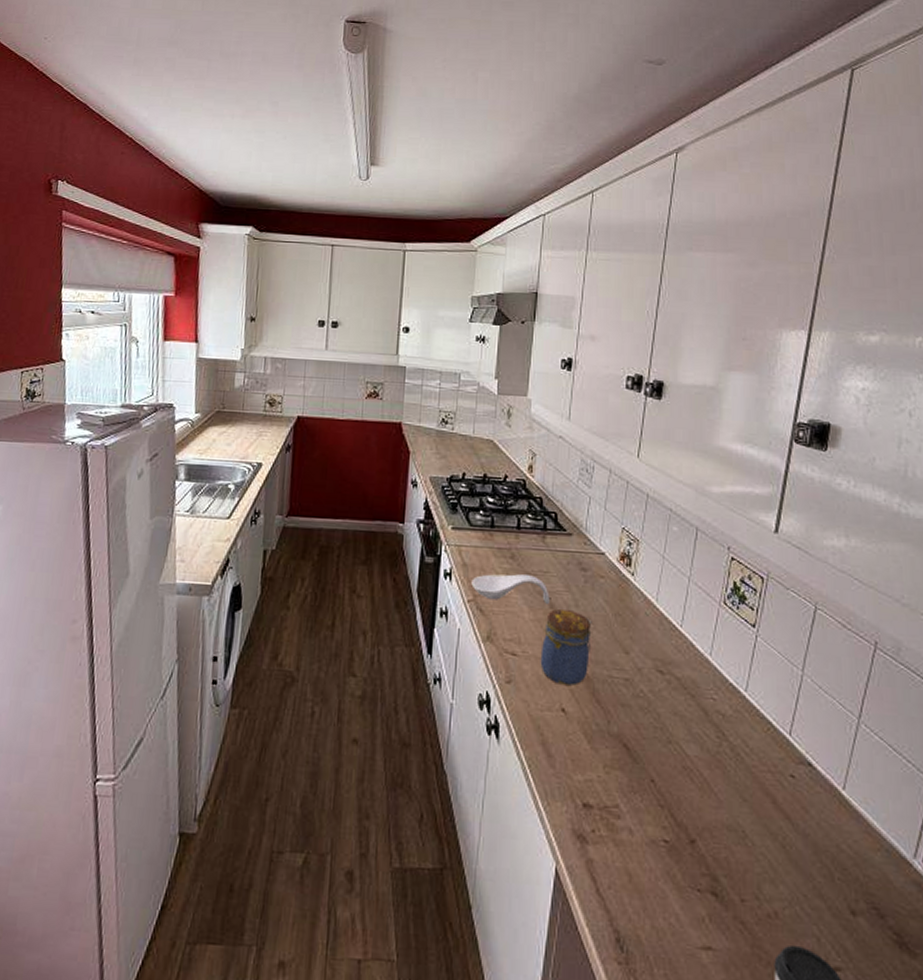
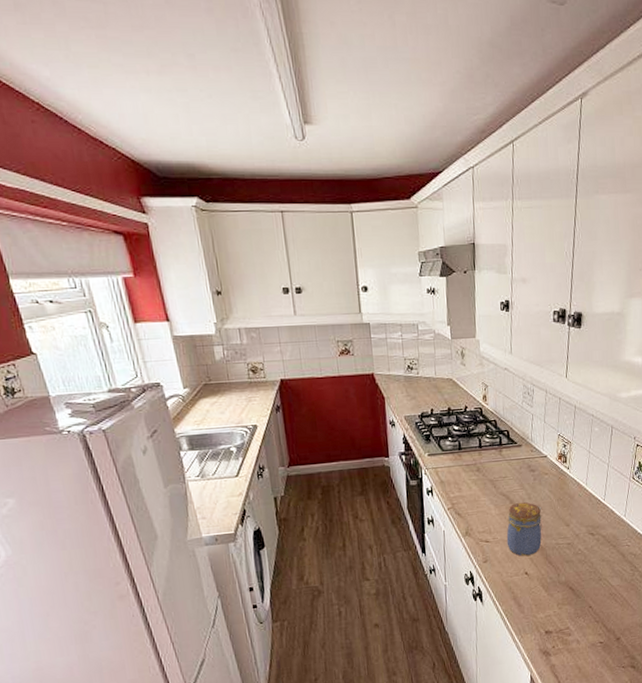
spoon rest: present [471,574,550,604] -> none [449,481,510,505]

